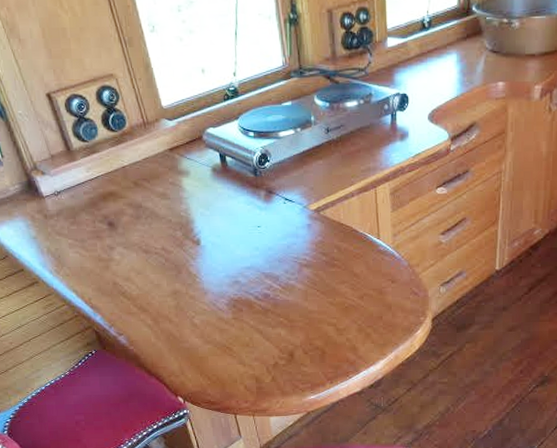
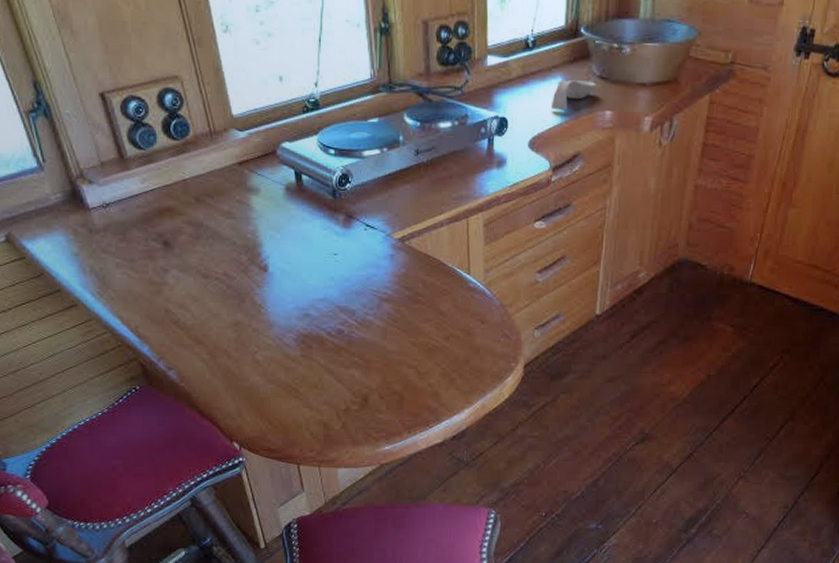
spoon rest: none [448,55,489,84] -> present [552,80,596,110]

